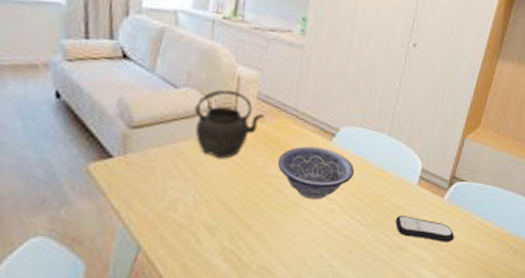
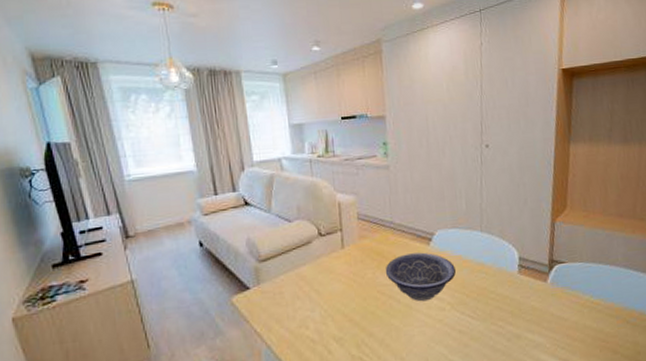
kettle: present [194,89,265,159] -> none [308,215,367,277]
remote control: present [395,216,455,242] -> none [504,304,567,326]

